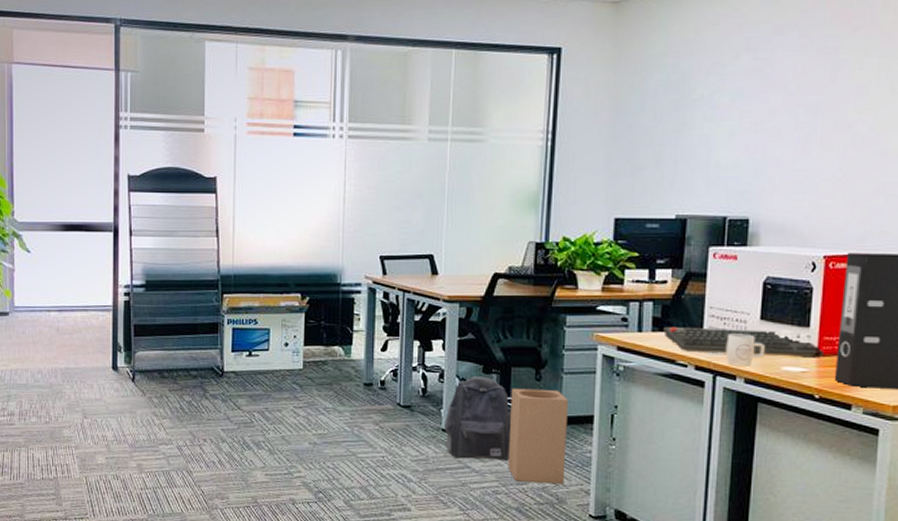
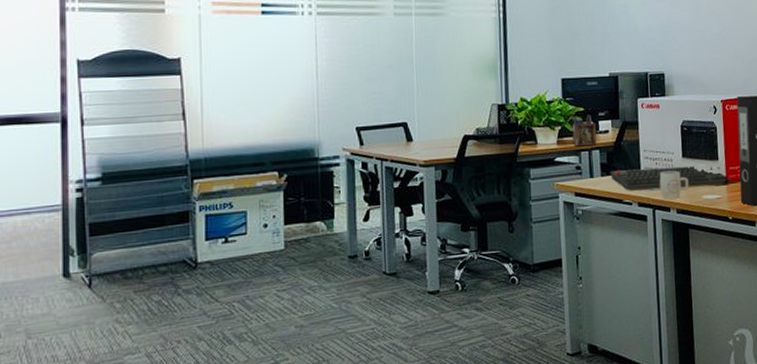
backpack: present [443,375,512,461] -> none [429,235,493,319]
trash bin: present [508,388,569,485] -> none [488,239,542,332]
desk organizer: none [621,261,653,297] -> present [572,115,597,147]

